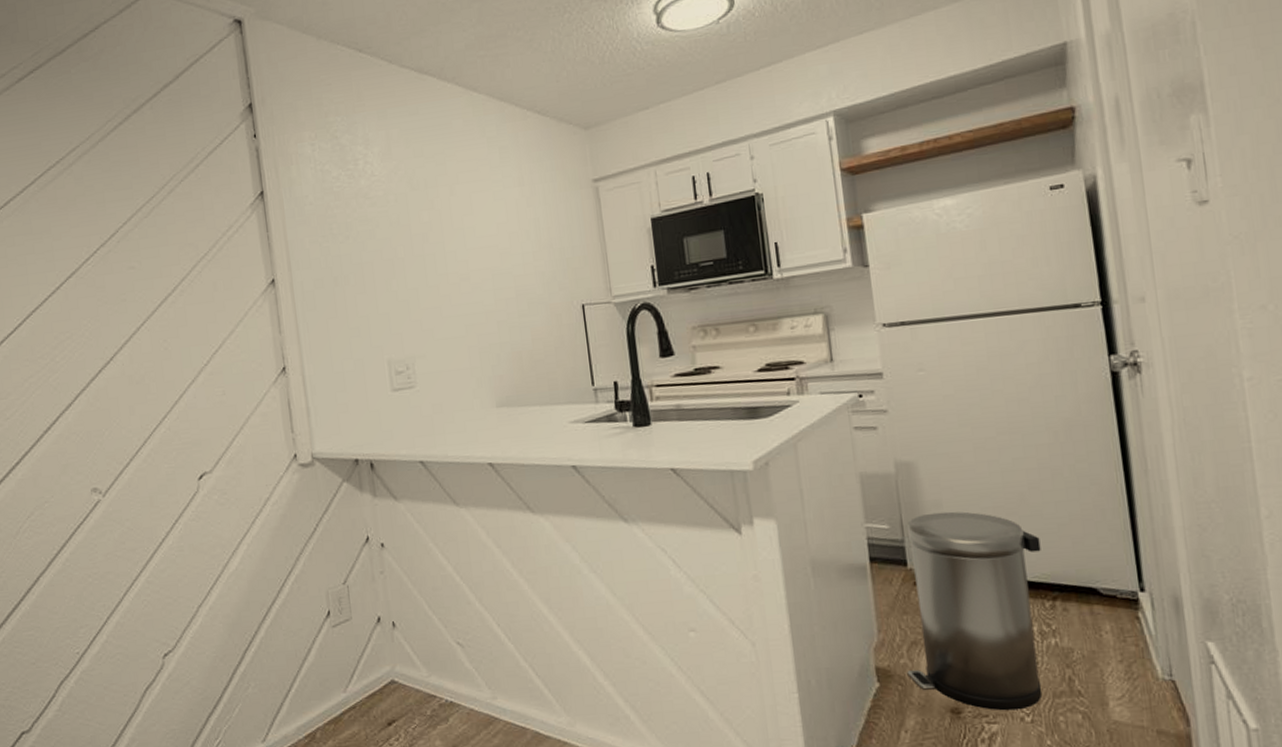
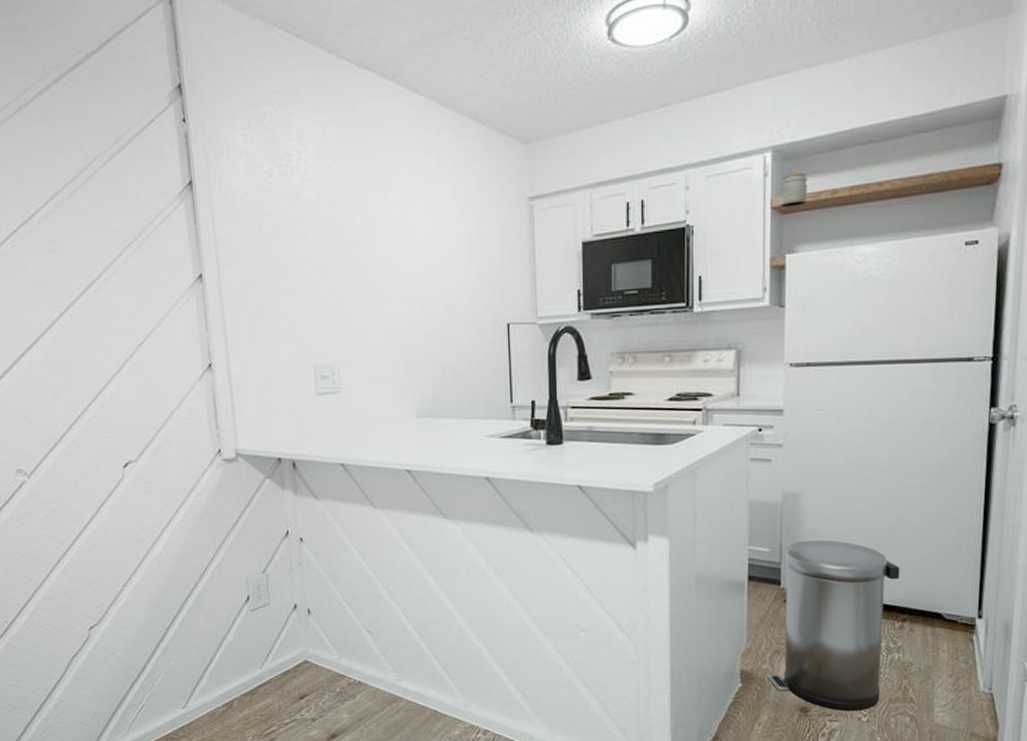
jar: none [846,130,877,168] -> present [779,168,807,207]

